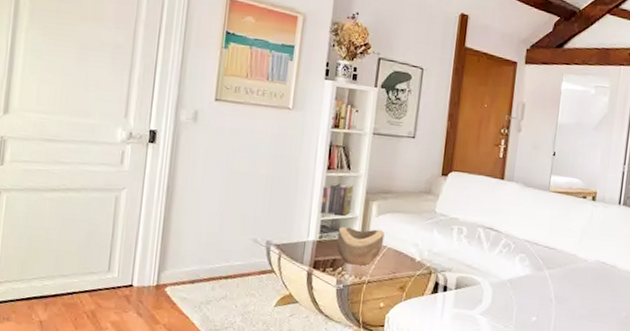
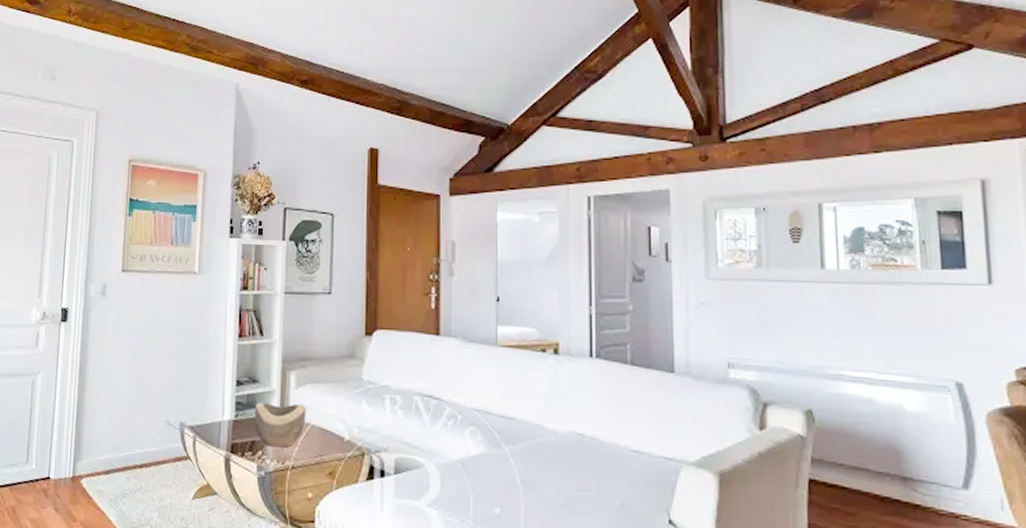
books: present [320,183,354,216] -> none [234,352,268,389]

